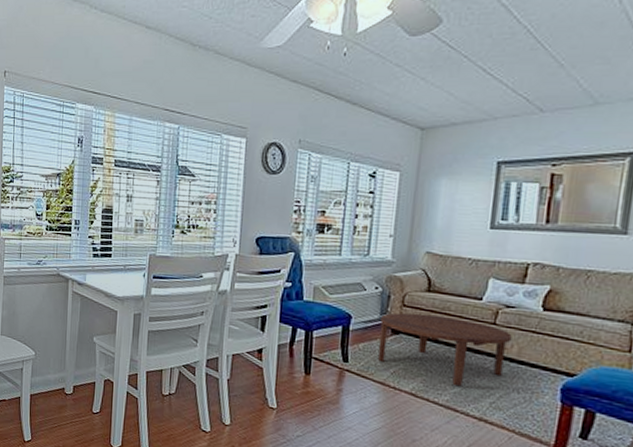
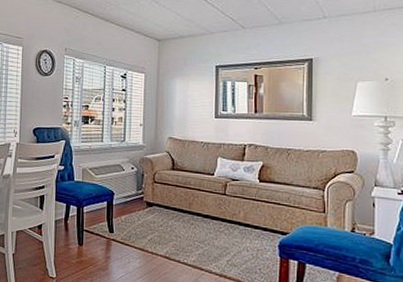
coffee table: present [378,312,512,387] -> none [137,188,239,249]

